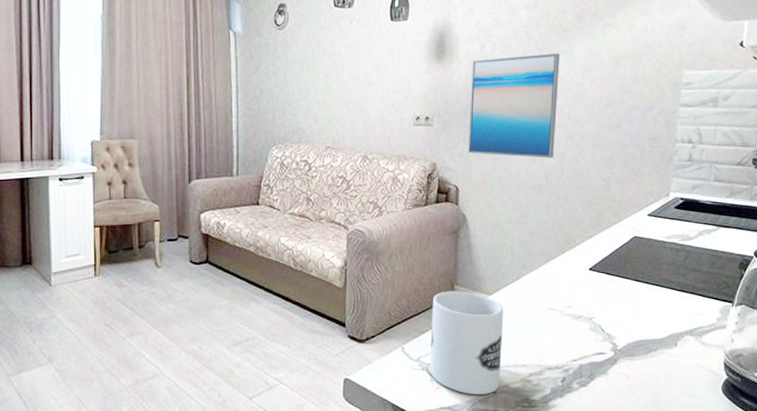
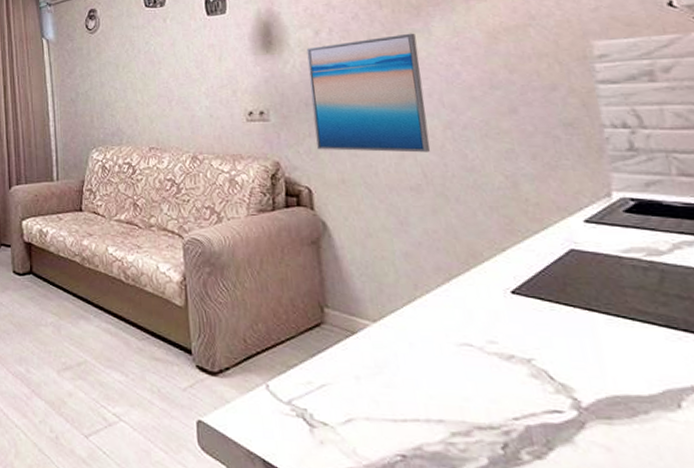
mug: present [429,291,504,394] -> none [297,315,409,458]

